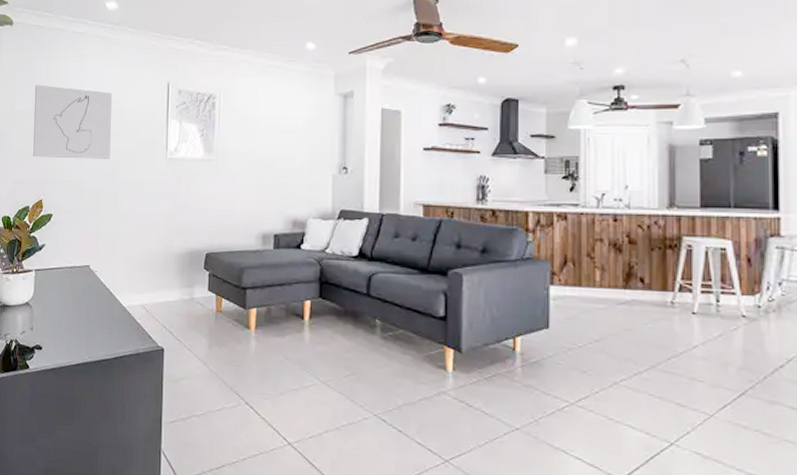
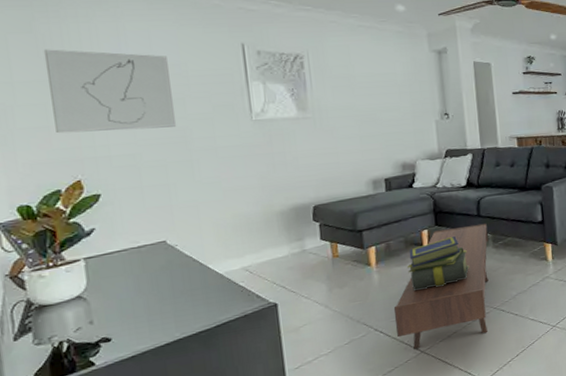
coffee table: none [267,303,376,444] -> present [394,223,489,349]
stack of books: none [285,314,350,371] -> present [407,236,469,292]

